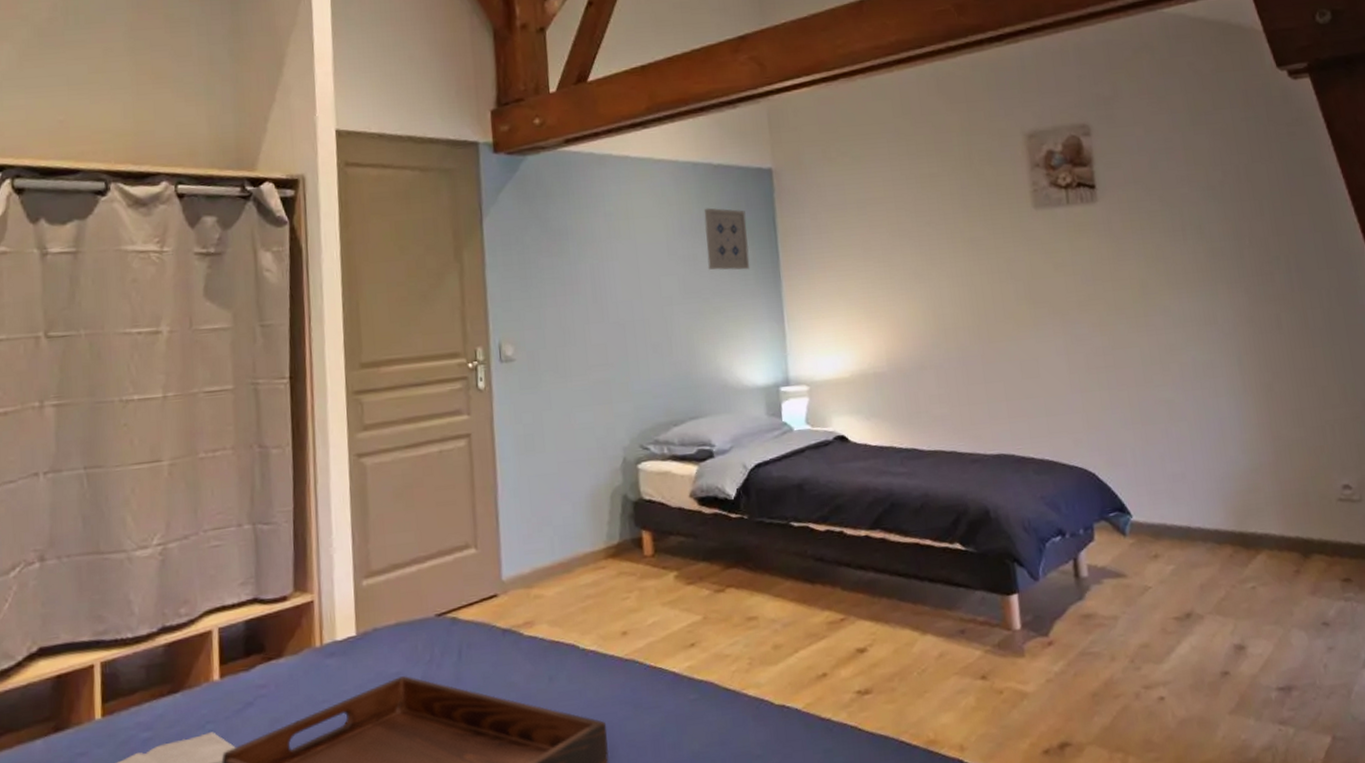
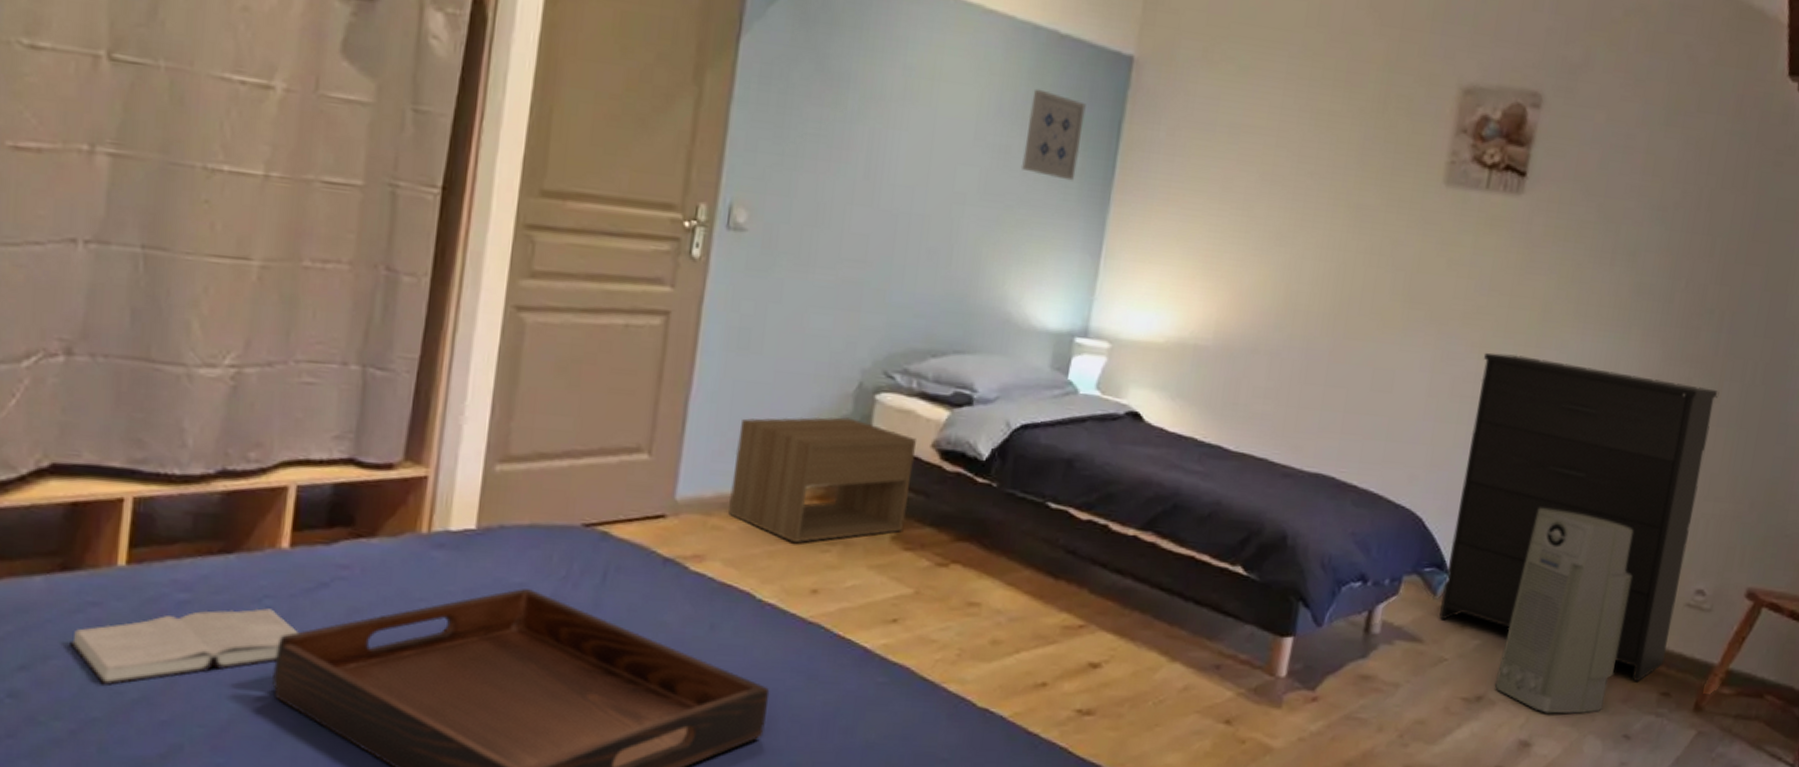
nightstand: none [540,487,683,597] -> present [728,416,916,544]
dresser: none [1104,318,1336,575] -> present [1439,352,1720,682]
air purifier: none [1187,442,1297,617] -> present [1494,508,1634,714]

